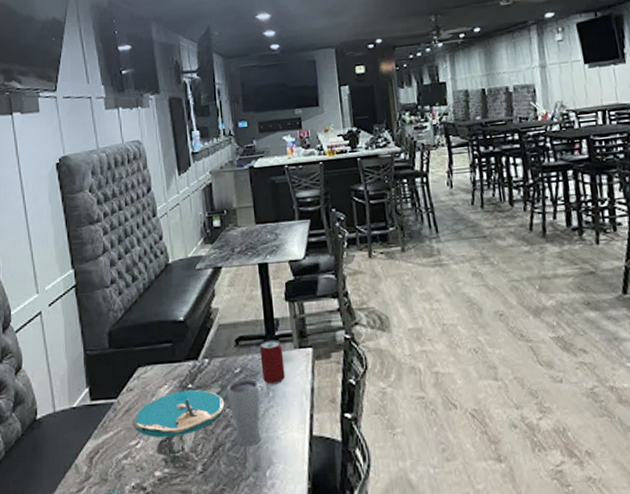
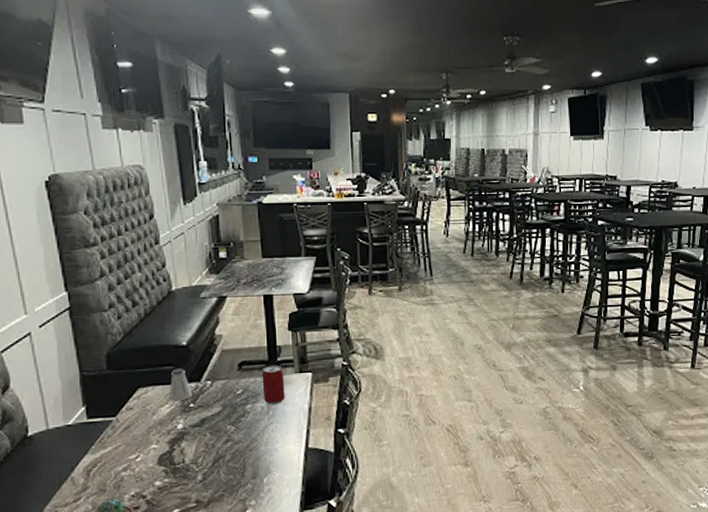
plate: present [133,389,225,438] -> none [133,408,226,452]
saltshaker: none [167,345,191,381] -> present [169,368,193,401]
drinking glass: present [226,378,261,447] -> none [228,399,261,458]

